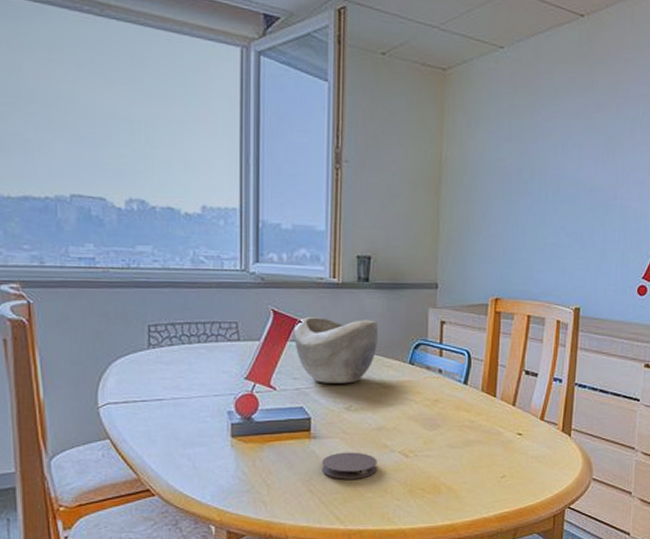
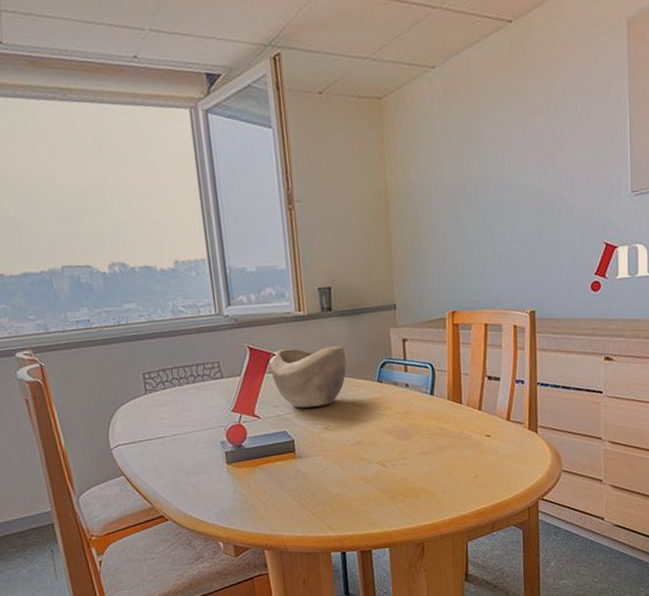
coaster: present [322,452,377,479] -> none [308,466,359,492]

